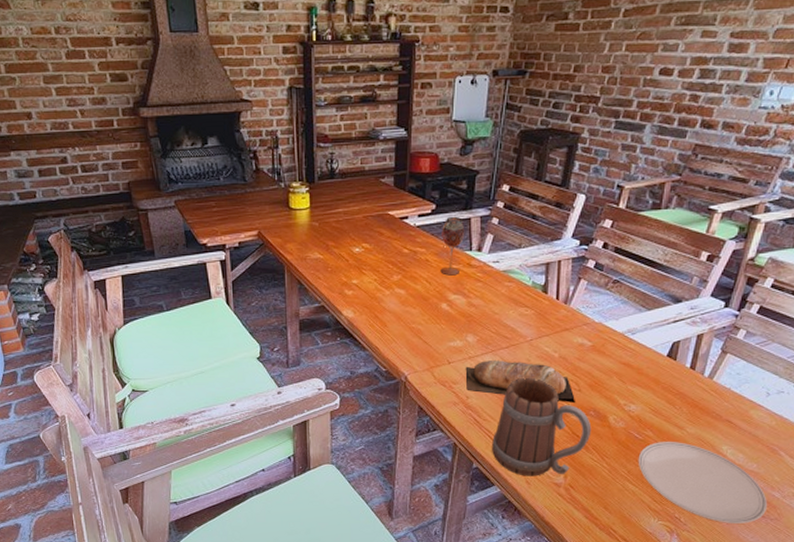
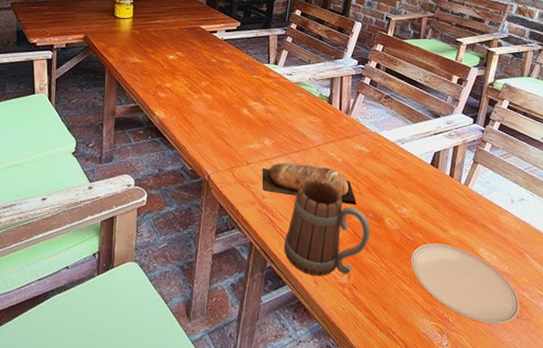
wineglass: present [440,216,465,276] -> none [243,33,265,85]

